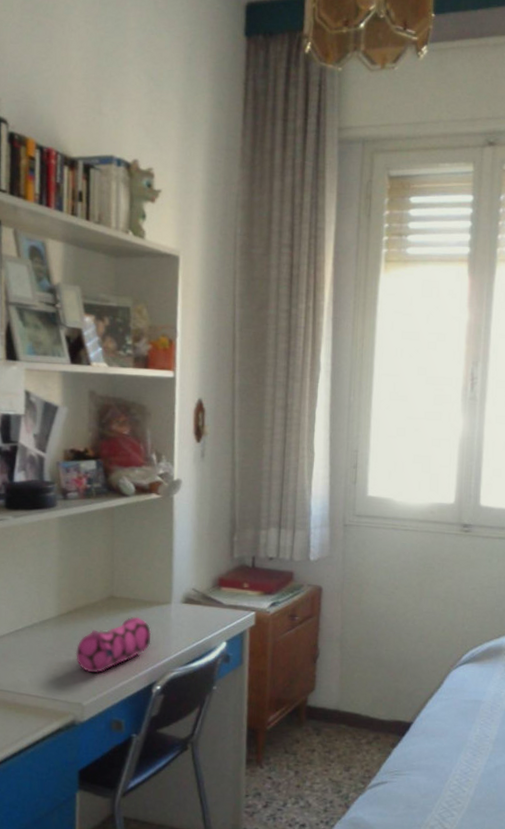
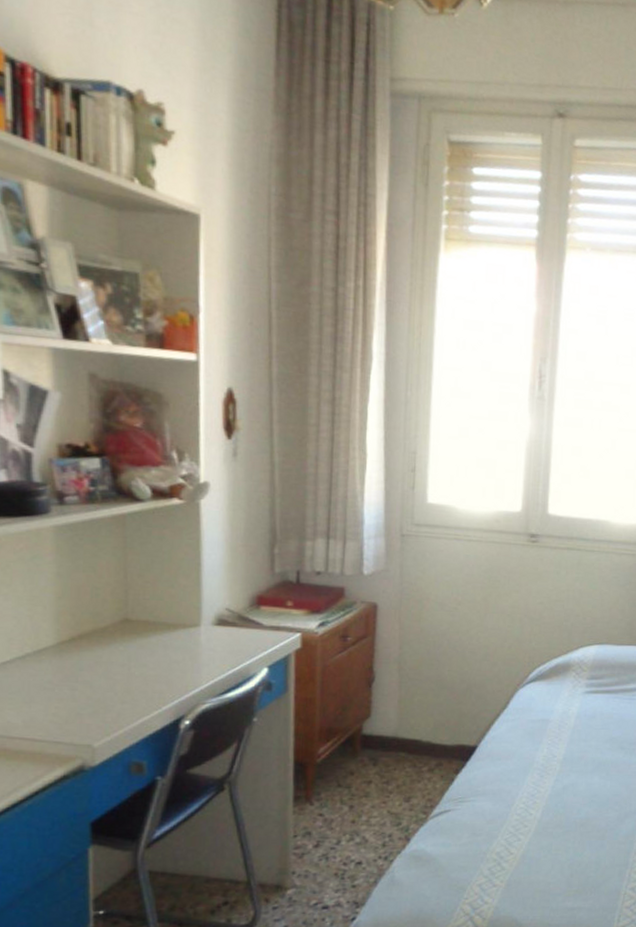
pencil case: present [75,616,152,674] -> none [81,642,177,710]

